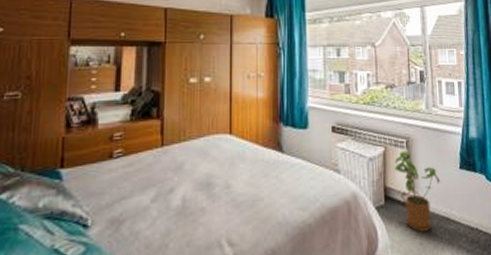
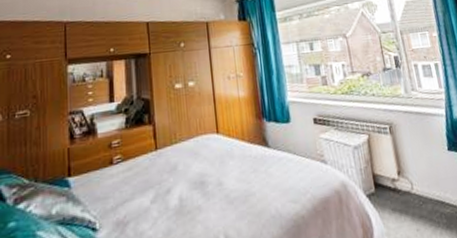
house plant: present [394,150,440,232] -> none [379,136,430,218]

